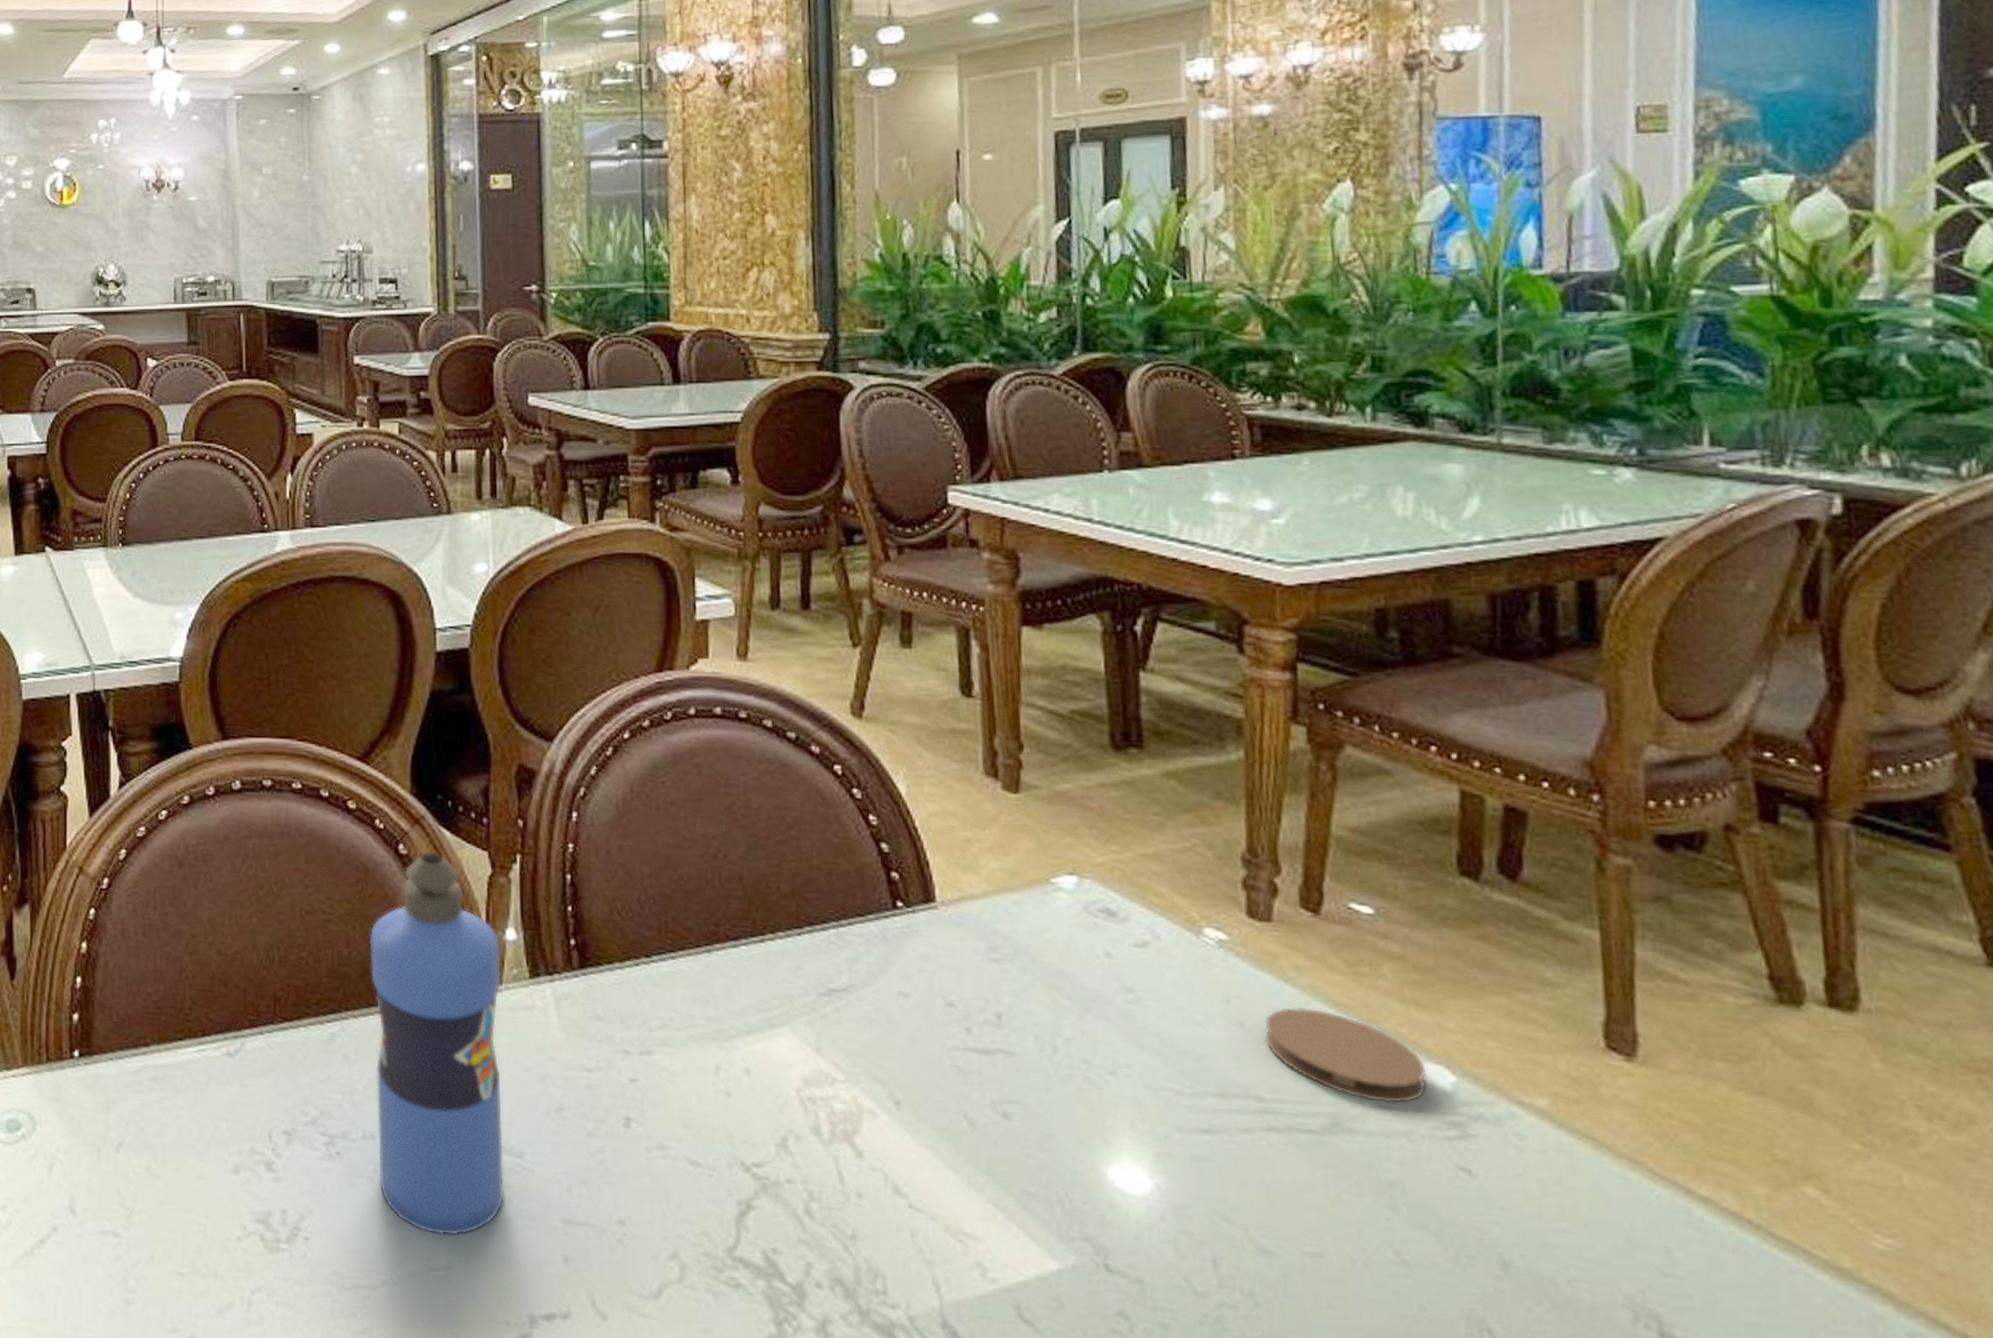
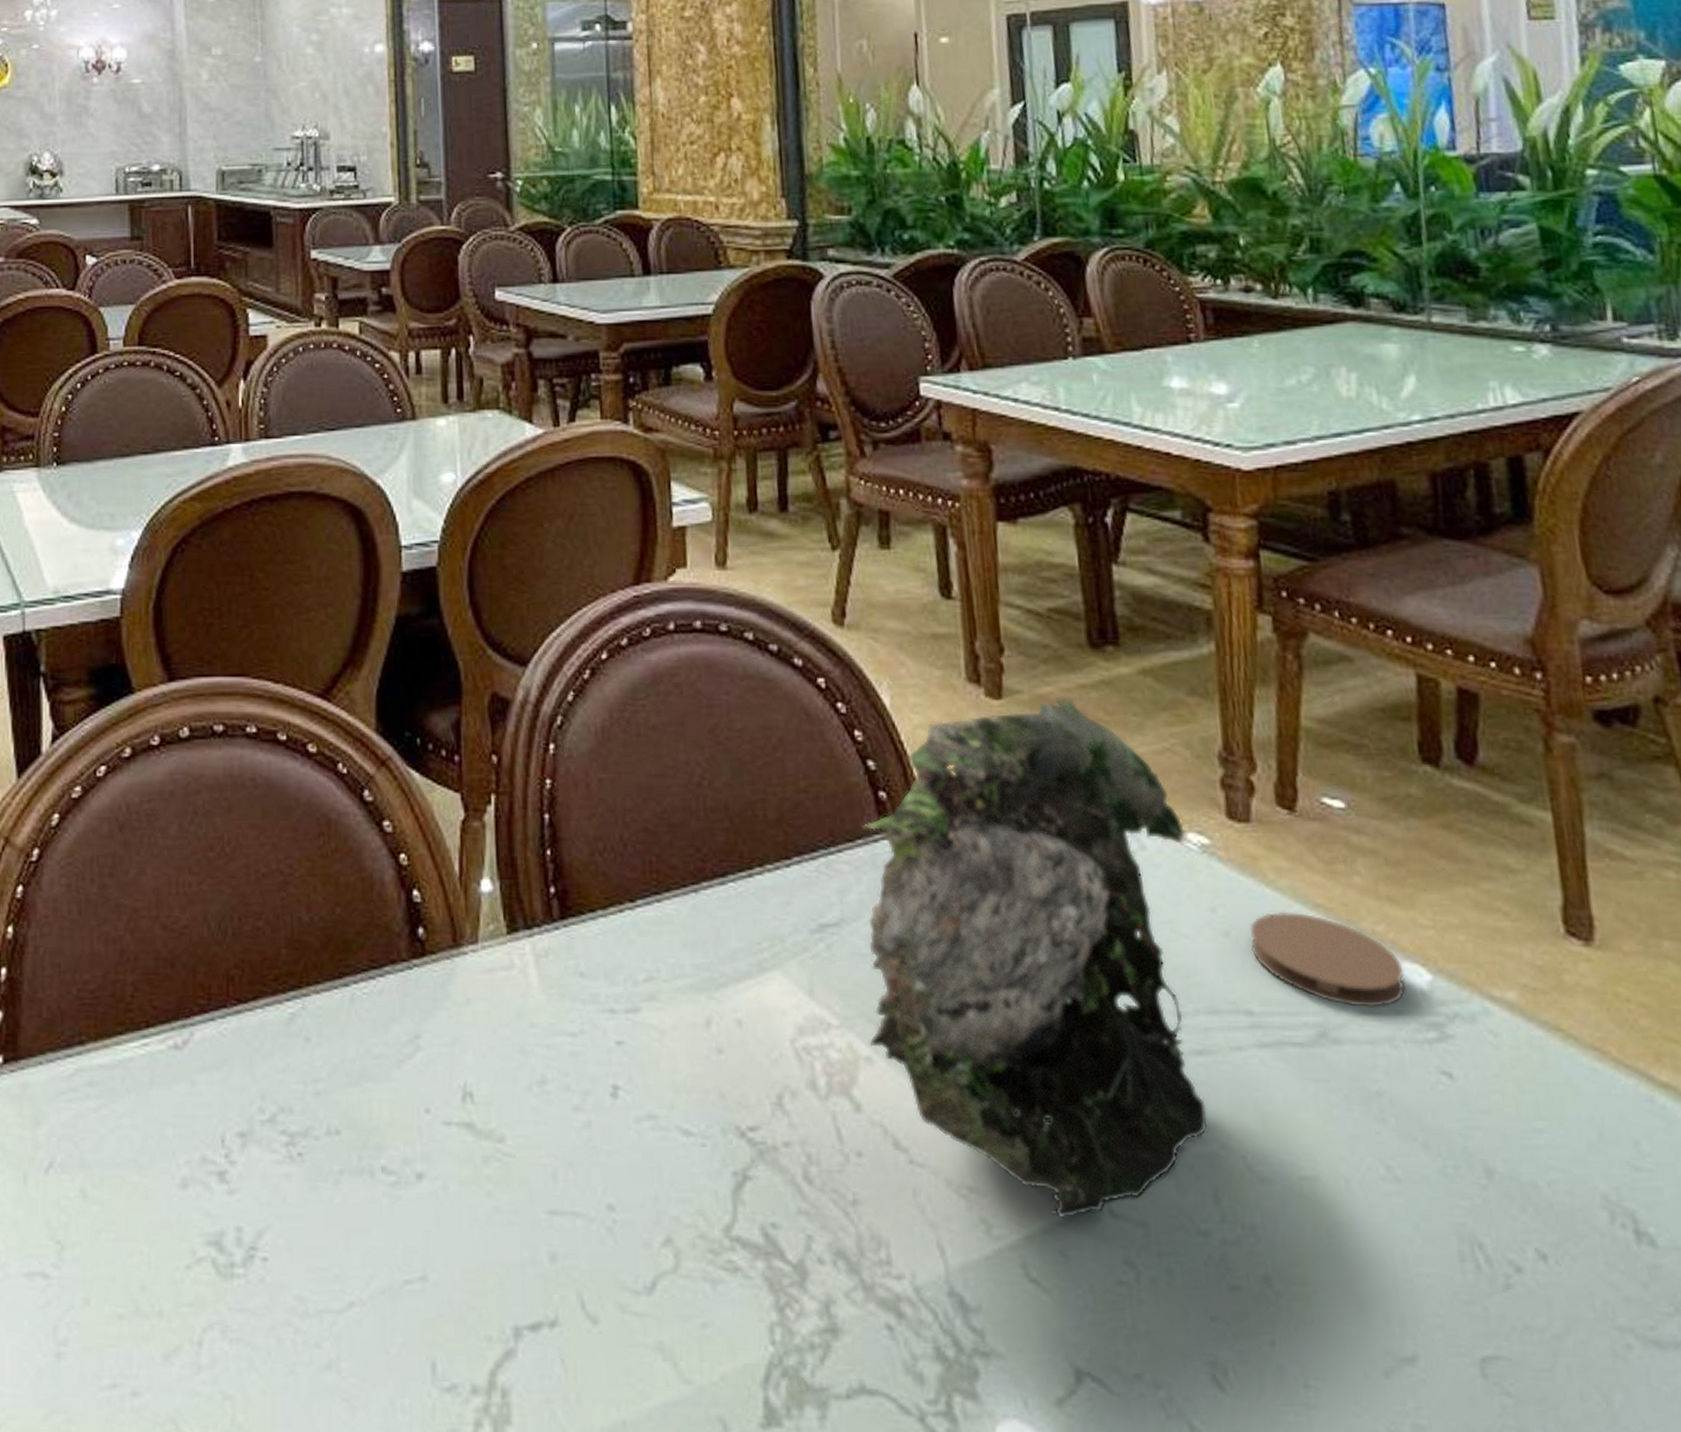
water bottle: present [370,851,504,1235] -> none [333,796,484,1240]
dried flowers: none [873,795,1210,1270] -> present [861,698,1208,1219]

